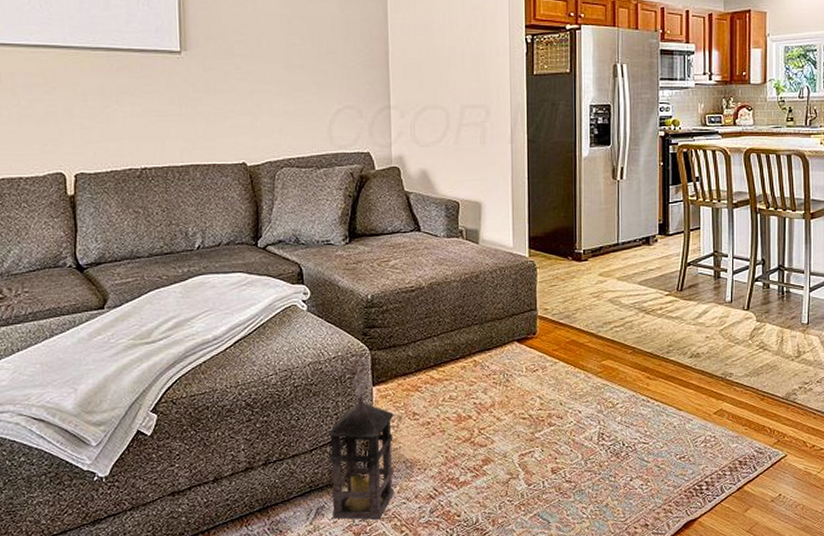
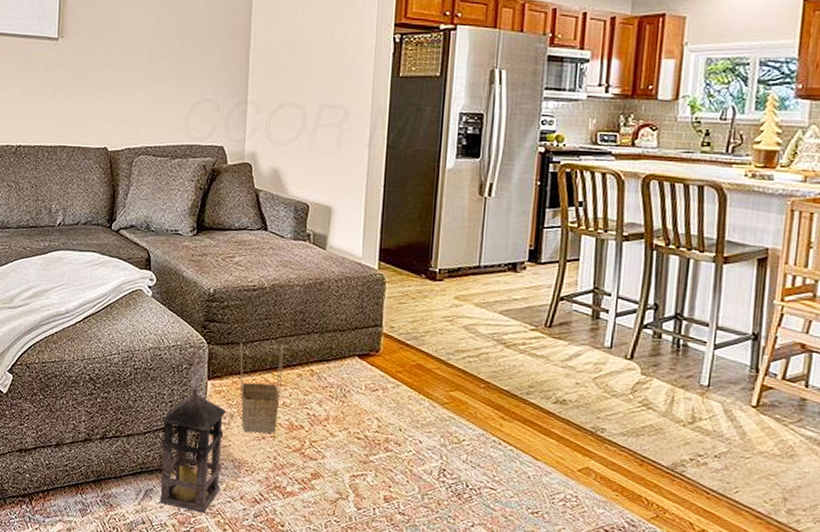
basket: none [403,340,447,431] -> present [240,342,284,433]

